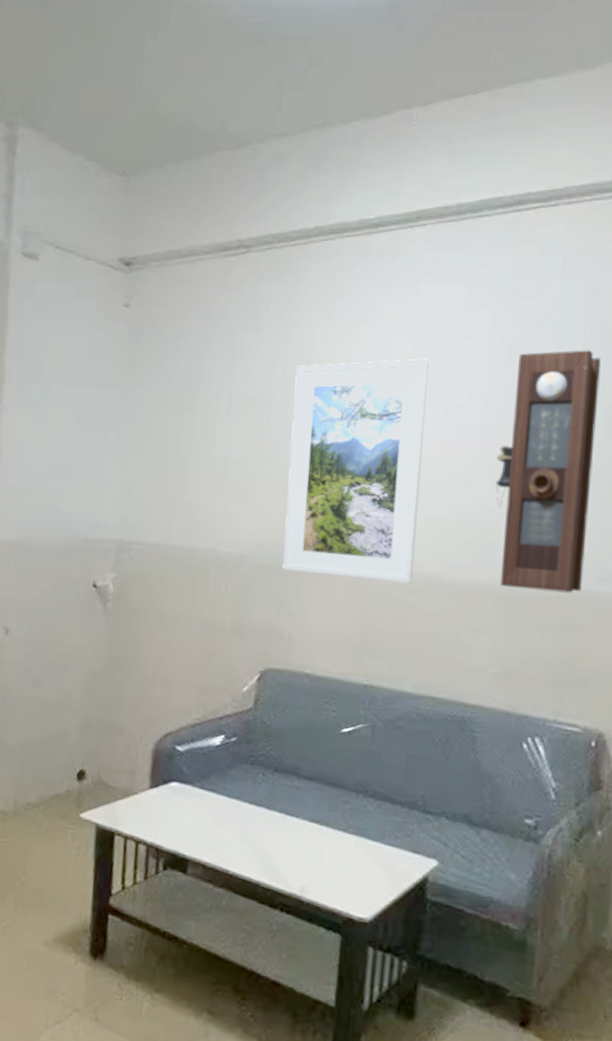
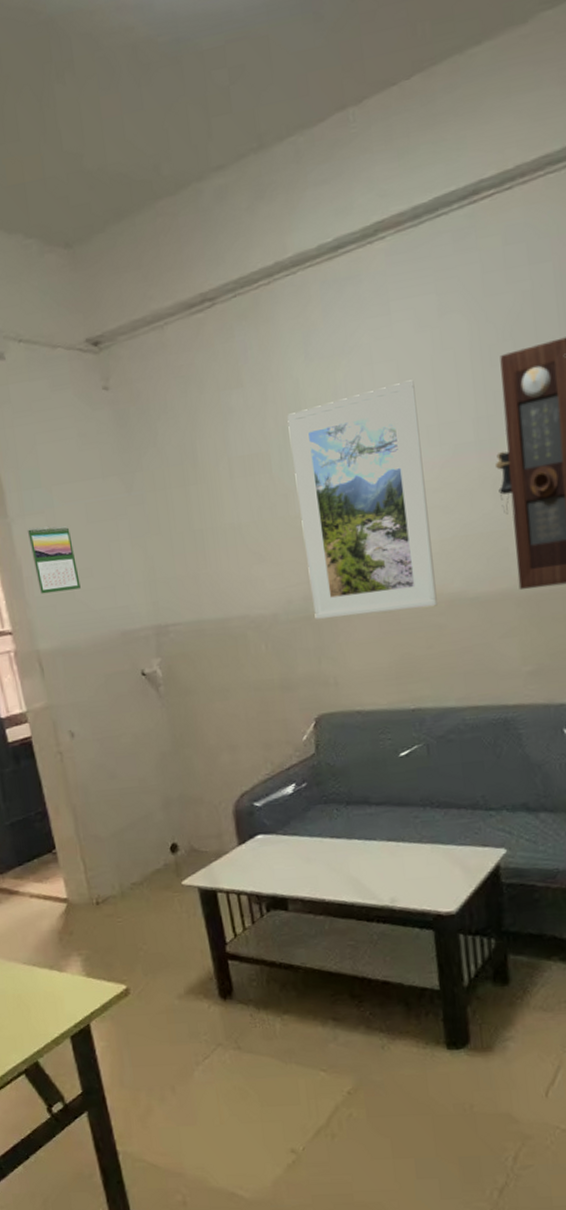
calendar: none [12,419,58,488] -> present [27,525,81,594]

